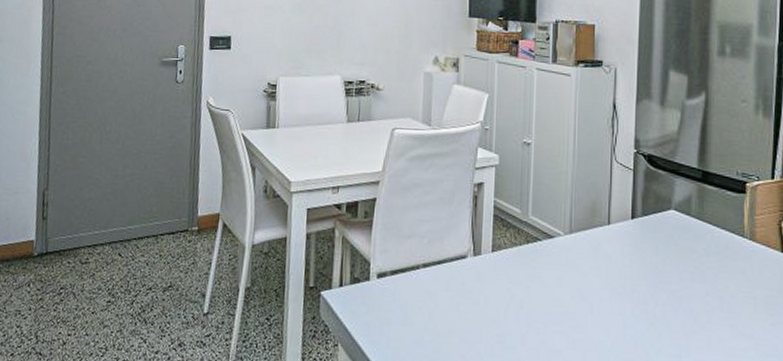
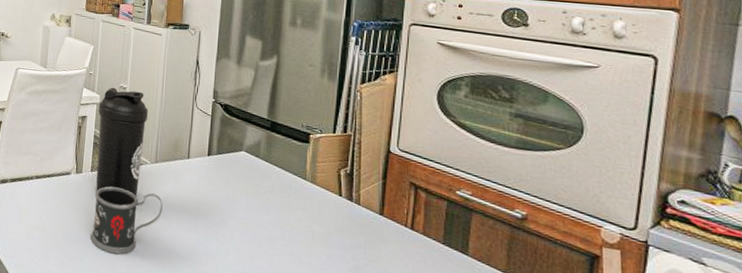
mug: none [495,268,581,352] -> present [90,186,163,254]
water bottle: none [497,144,558,278] -> present [96,87,148,197]

